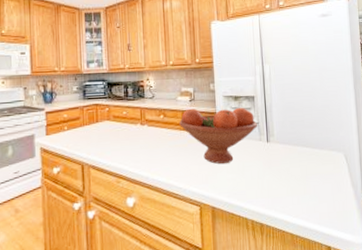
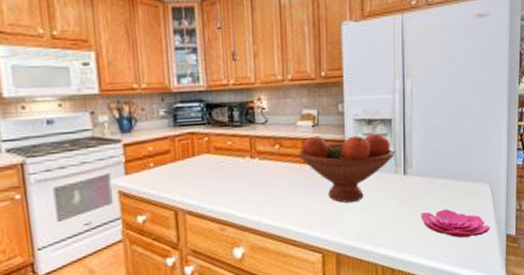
flower: none [283,172,348,200] -> present [421,208,491,238]

